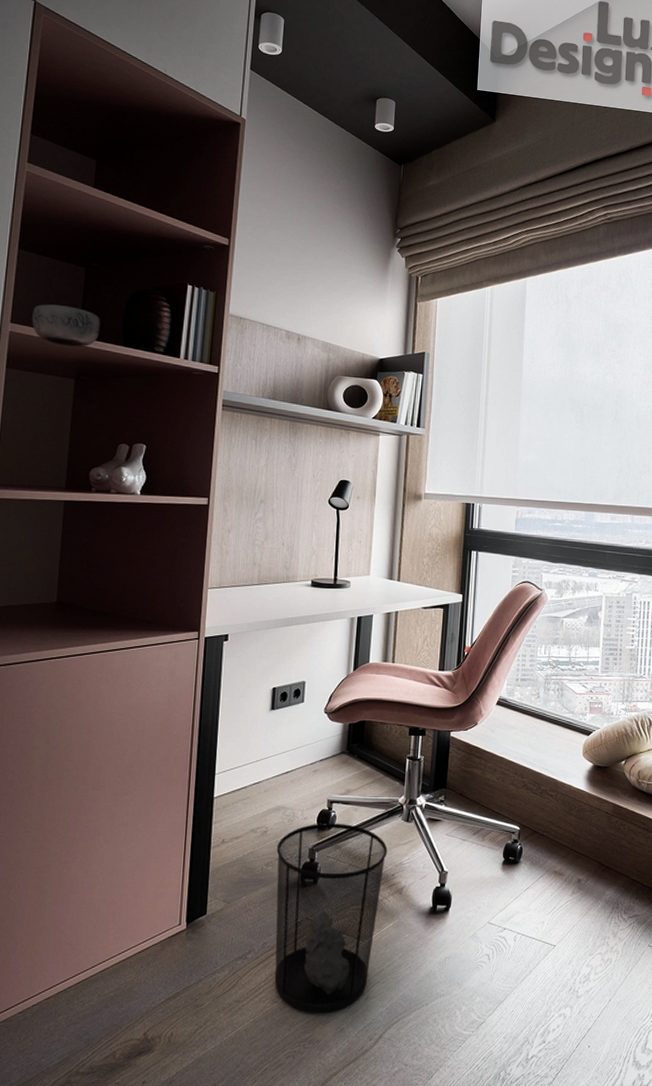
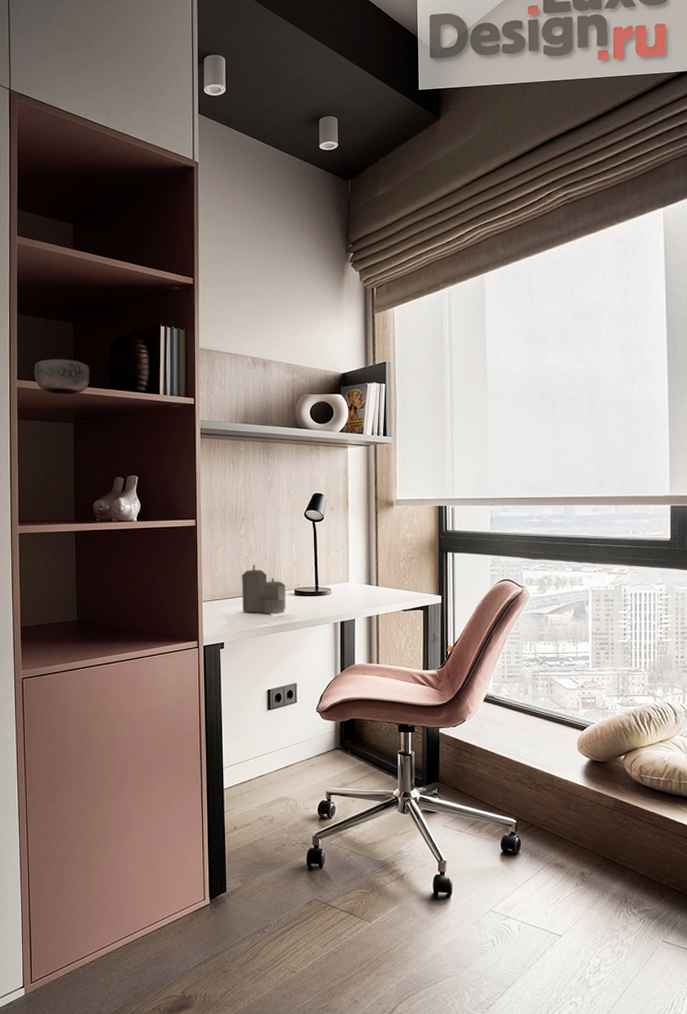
candle: none [252,551,302,606] -> present [242,564,286,614]
waste bin: present [274,823,388,1013] -> none [283,813,386,985]

